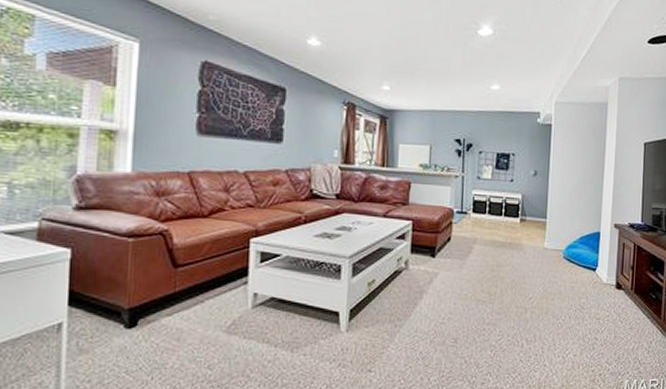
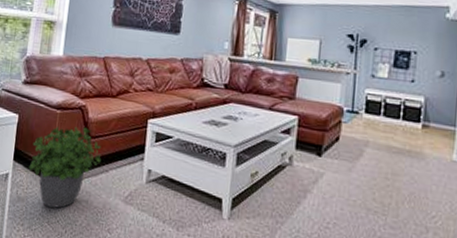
potted plant: none [92,255,194,354] -> present [28,126,101,209]

